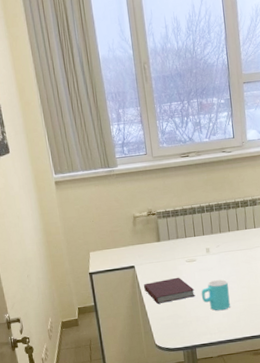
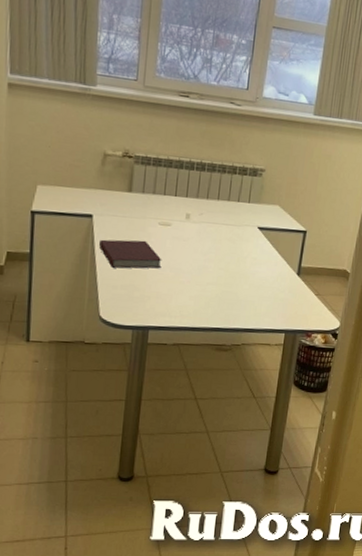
cup: present [201,279,230,311] -> none [168,253,204,292]

